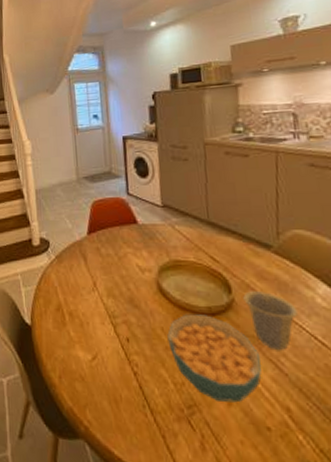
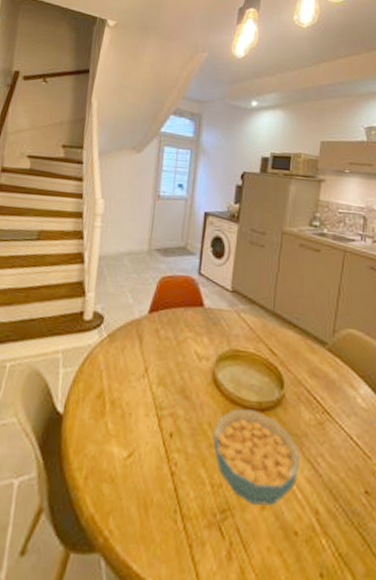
cup: present [243,291,298,350] -> none [293,387,339,450]

